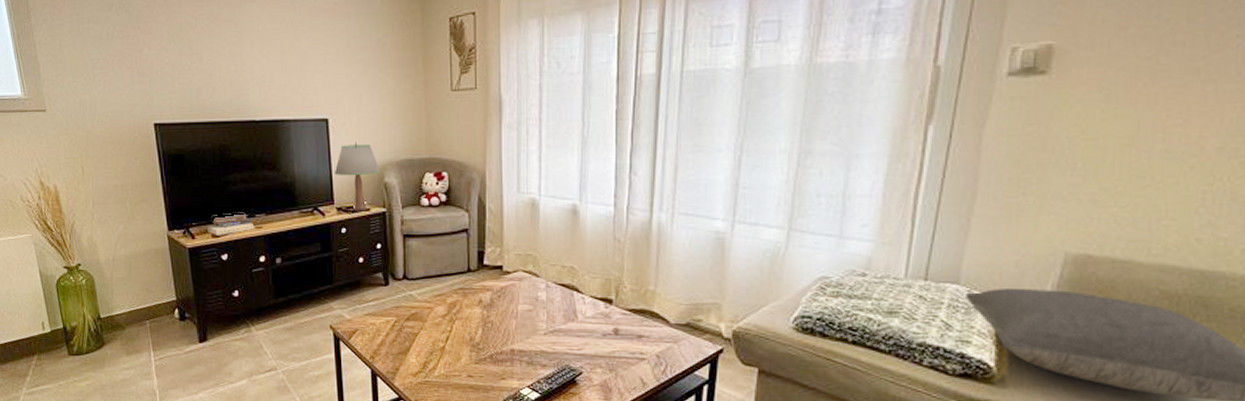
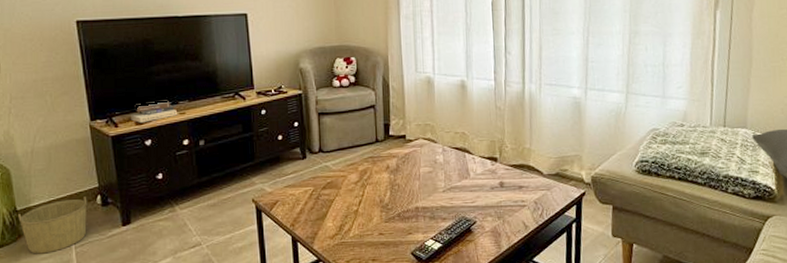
basket: none [102,309,166,364] -> present [18,196,88,254]
table lamp: present [334,142,380,212] -> none [253,33,296,95]

